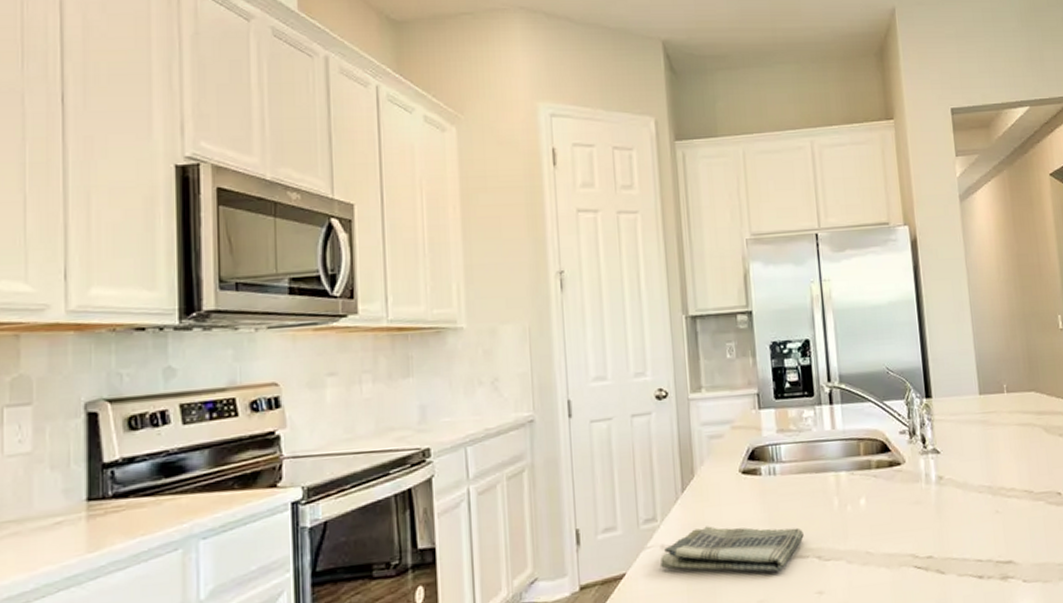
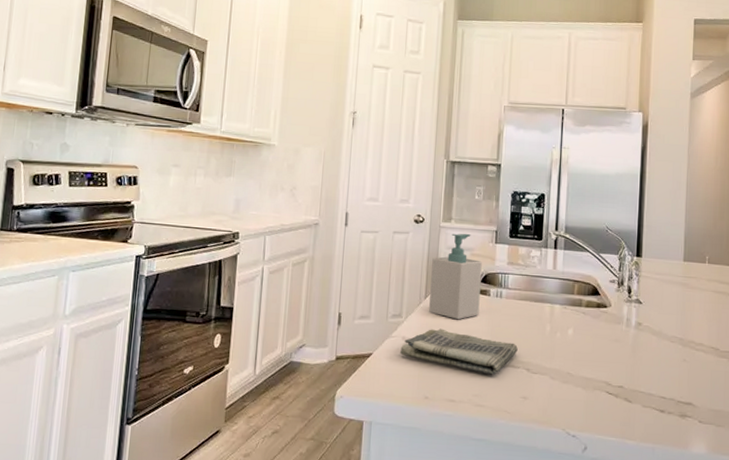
soap bottle: none [685,402,751,512] -> present [429,233,482,320]

